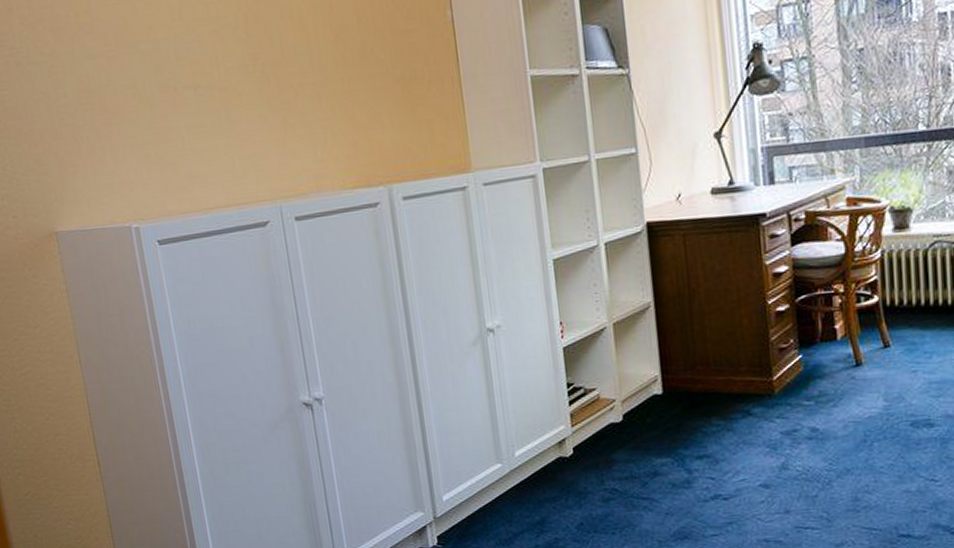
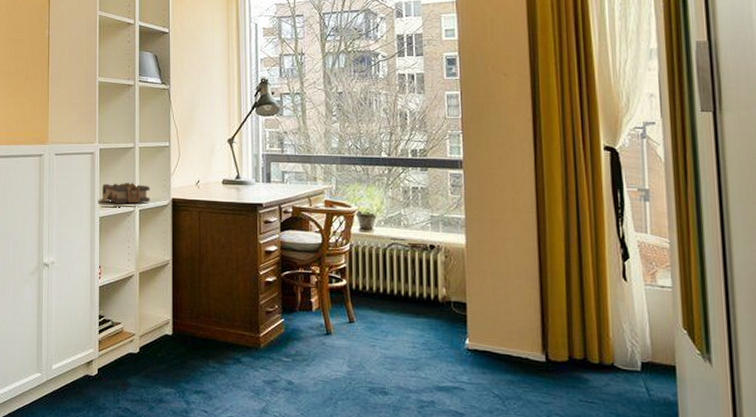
spell book: none [548,207,618,241] -> present [98,182,150,204]

